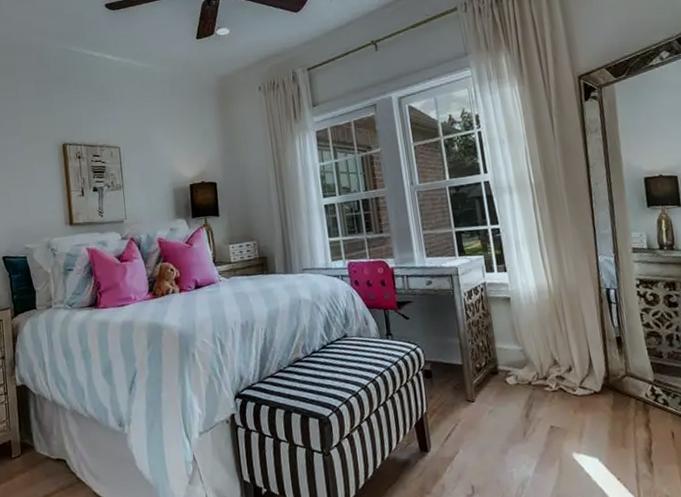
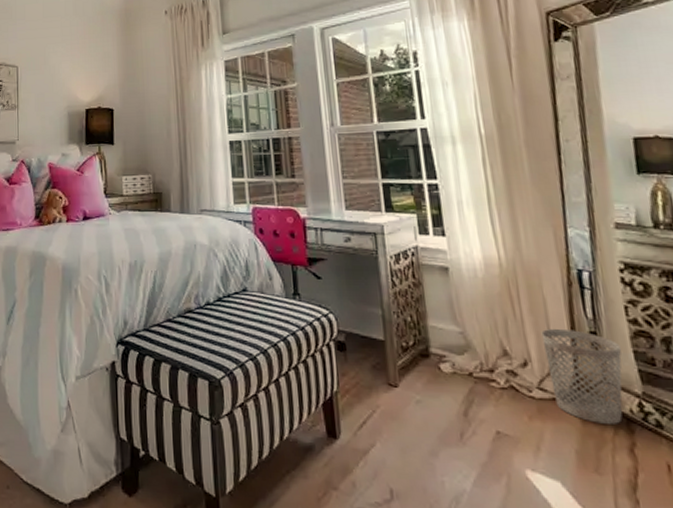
wastebasket: none [581,337,641,409] -> present [541,329,623,424]

